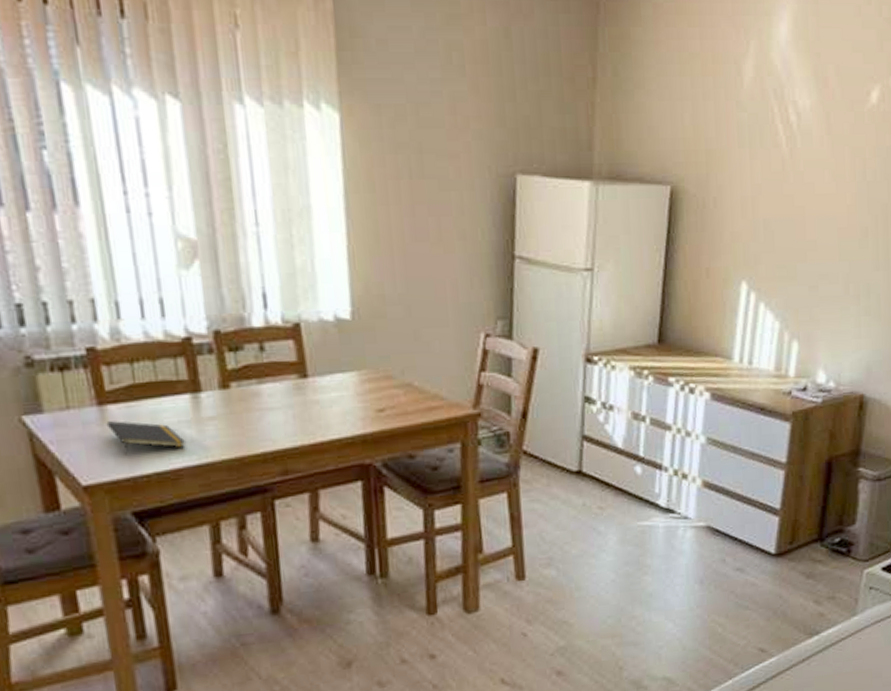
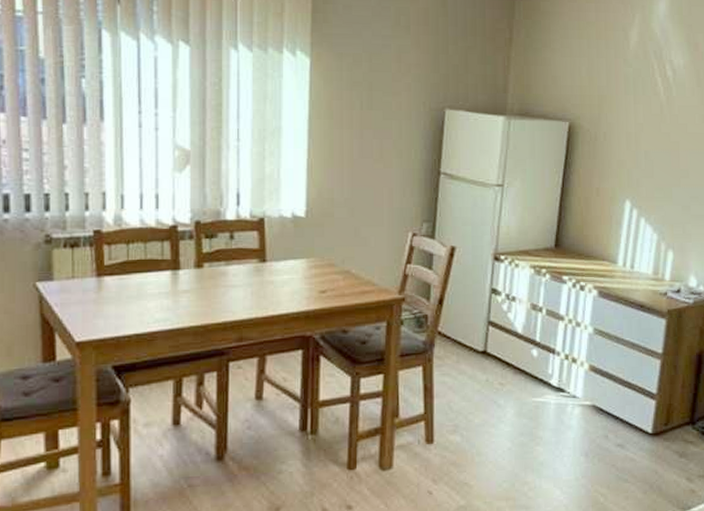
notepad: present [106,421,187,455] -> none [101,290,163,318]

